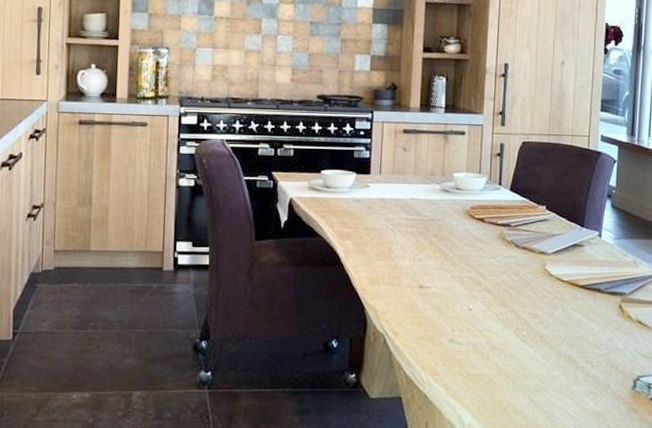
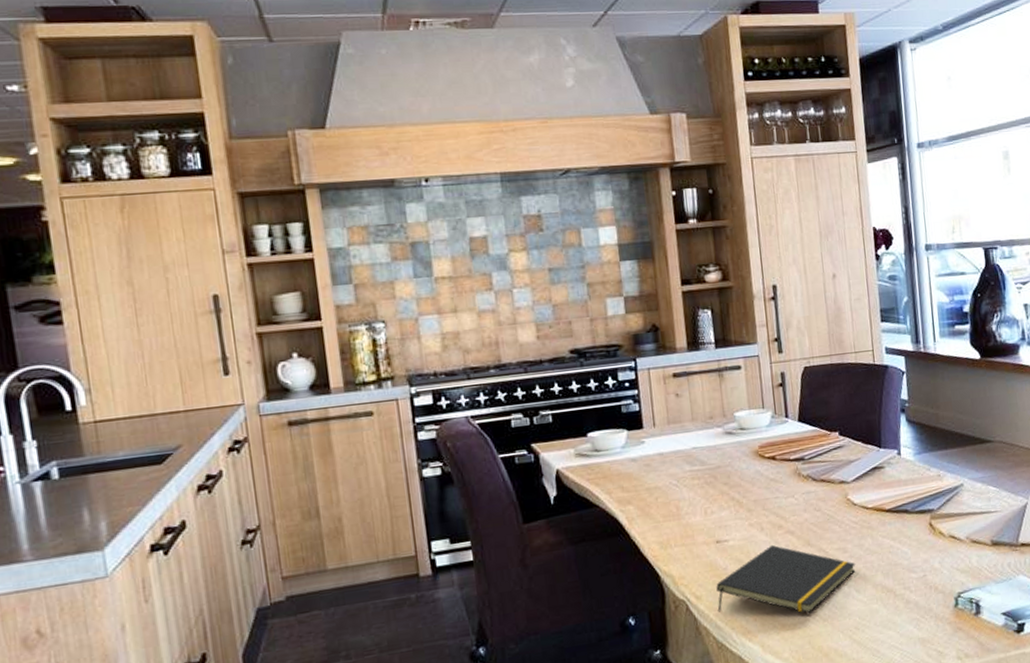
notepad: none [411,298,544,368] -> present [716,544,856,614]

